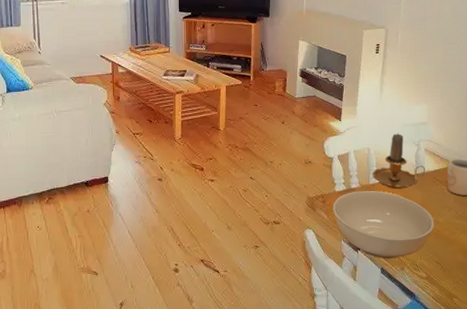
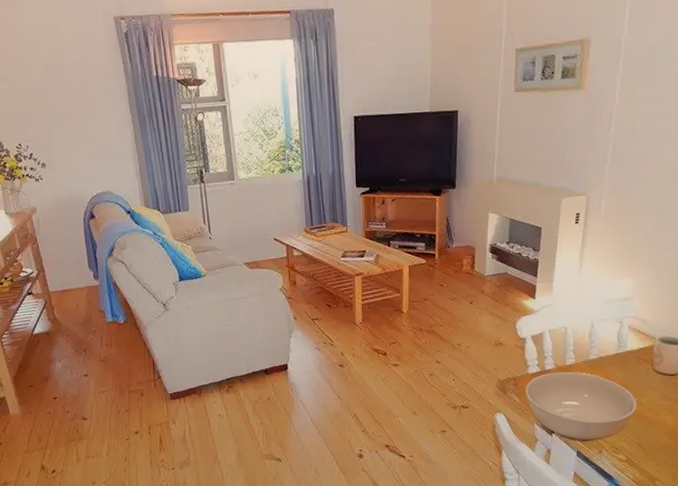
candlestick: present [372,133,425,189] -> none [569,309,628,370]

